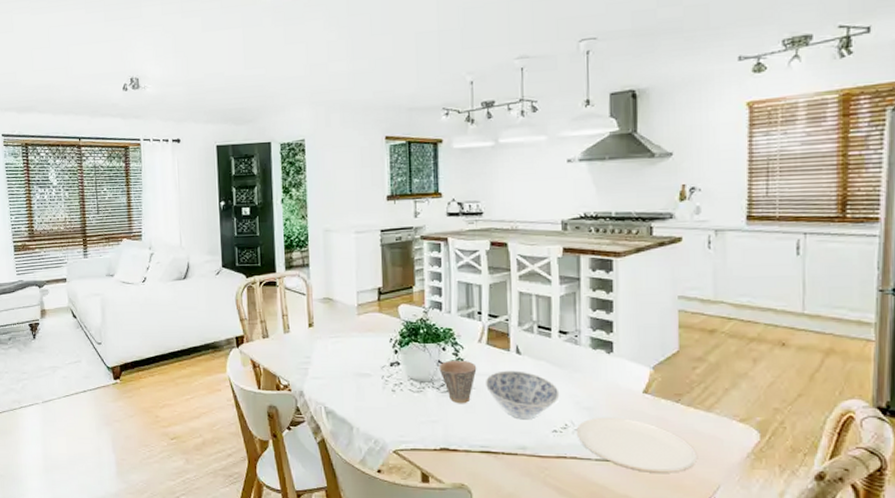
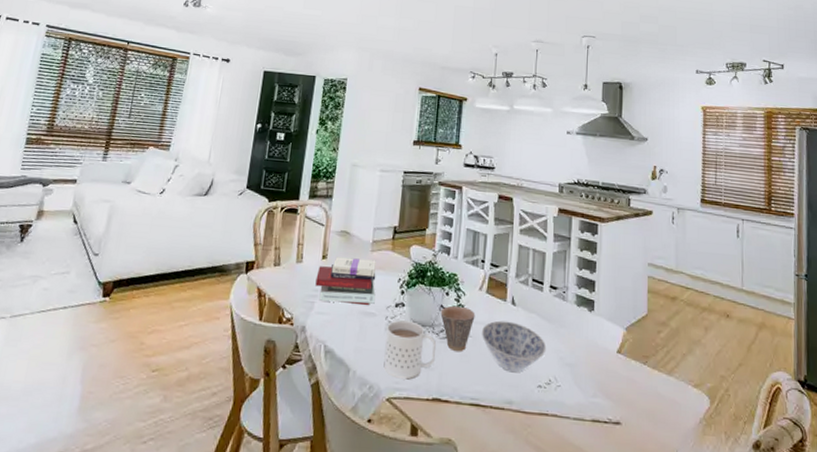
books: none [306,323,369,368] -> present [315,257,376,306]
mug: none [384,378,439,433] -> present [383,320,437,380]
plate: present [576,417,697,473] -> none [558,374,659,436]

